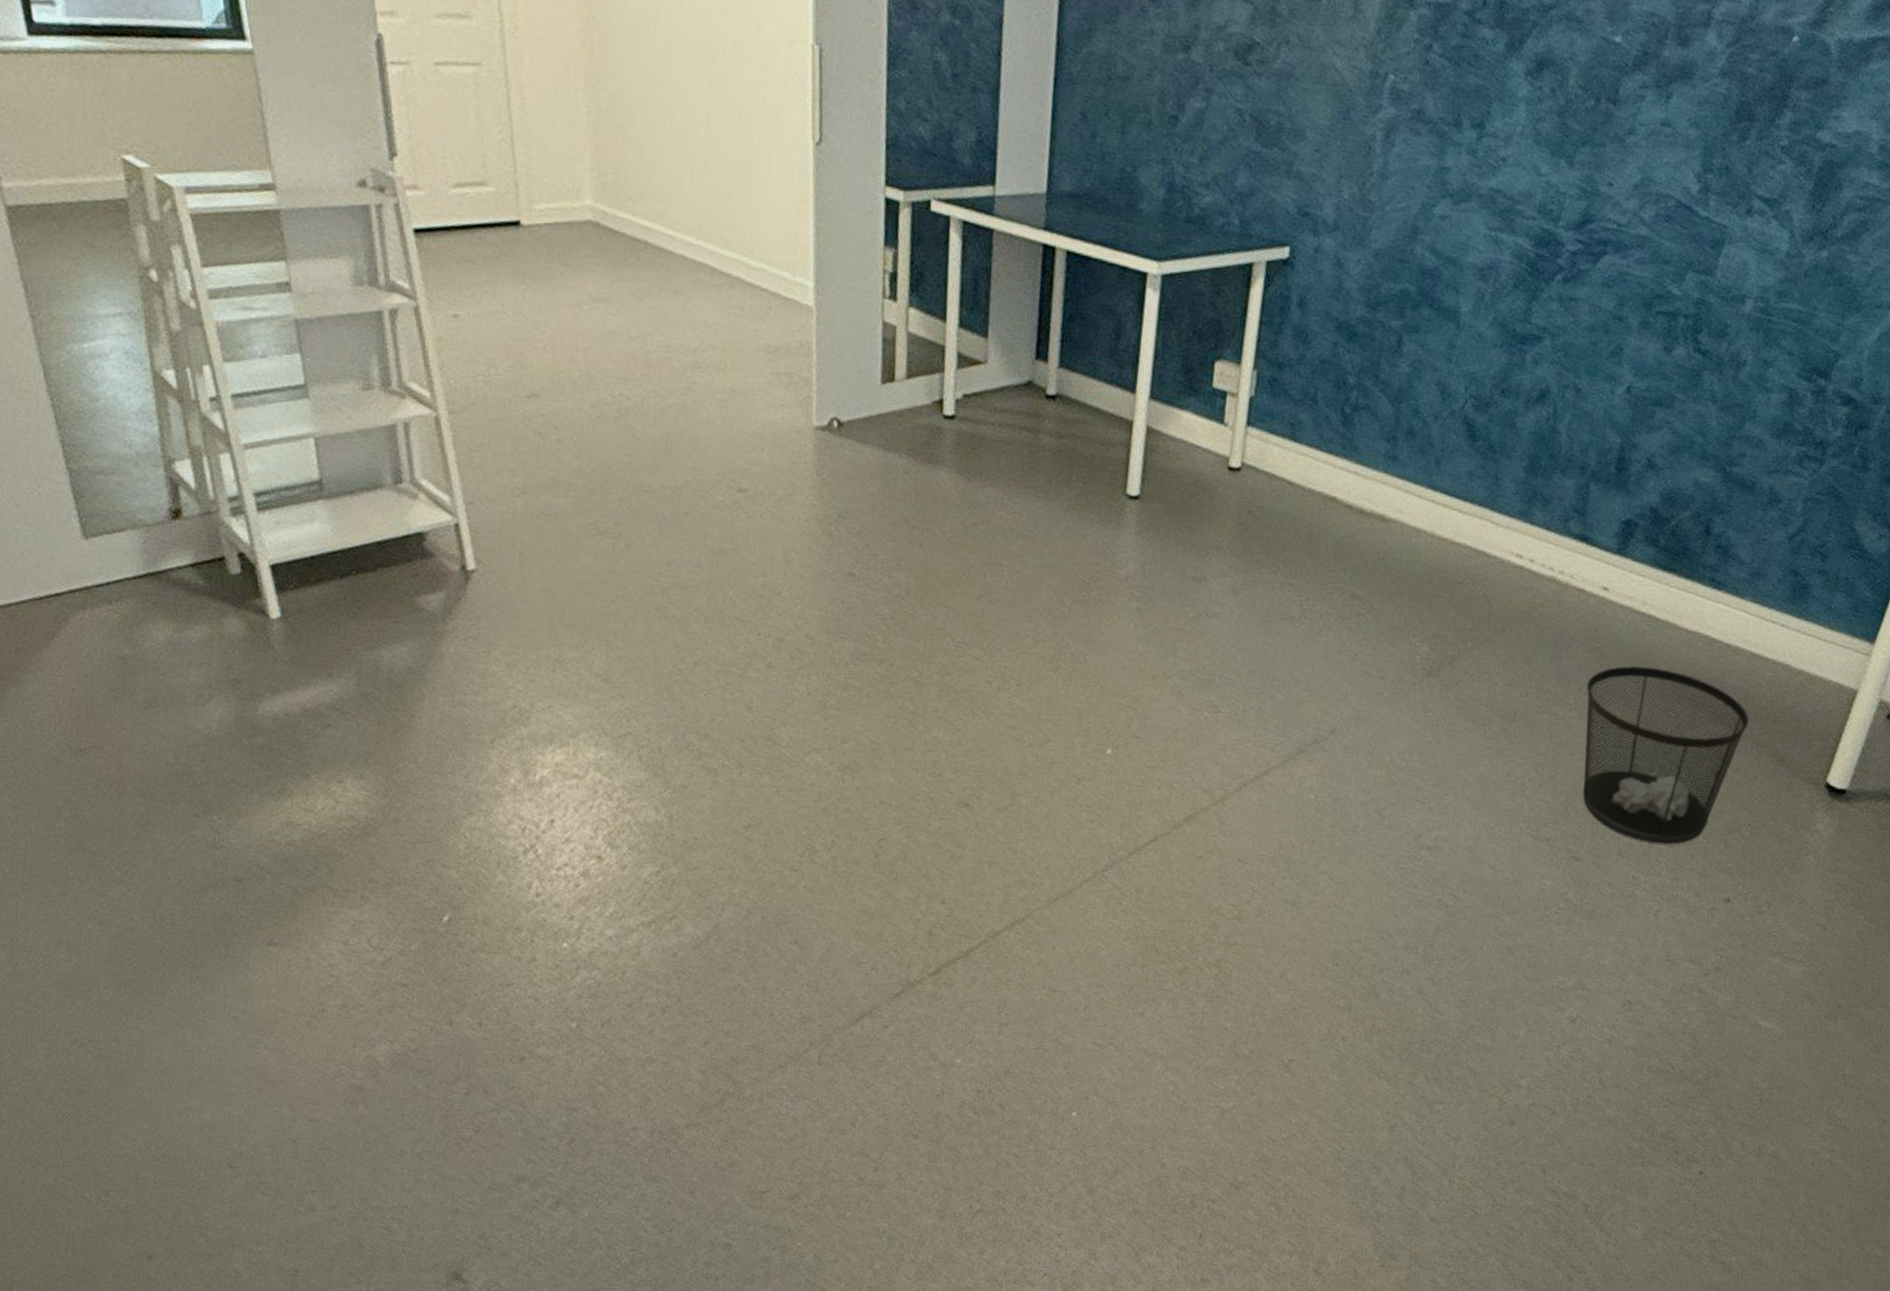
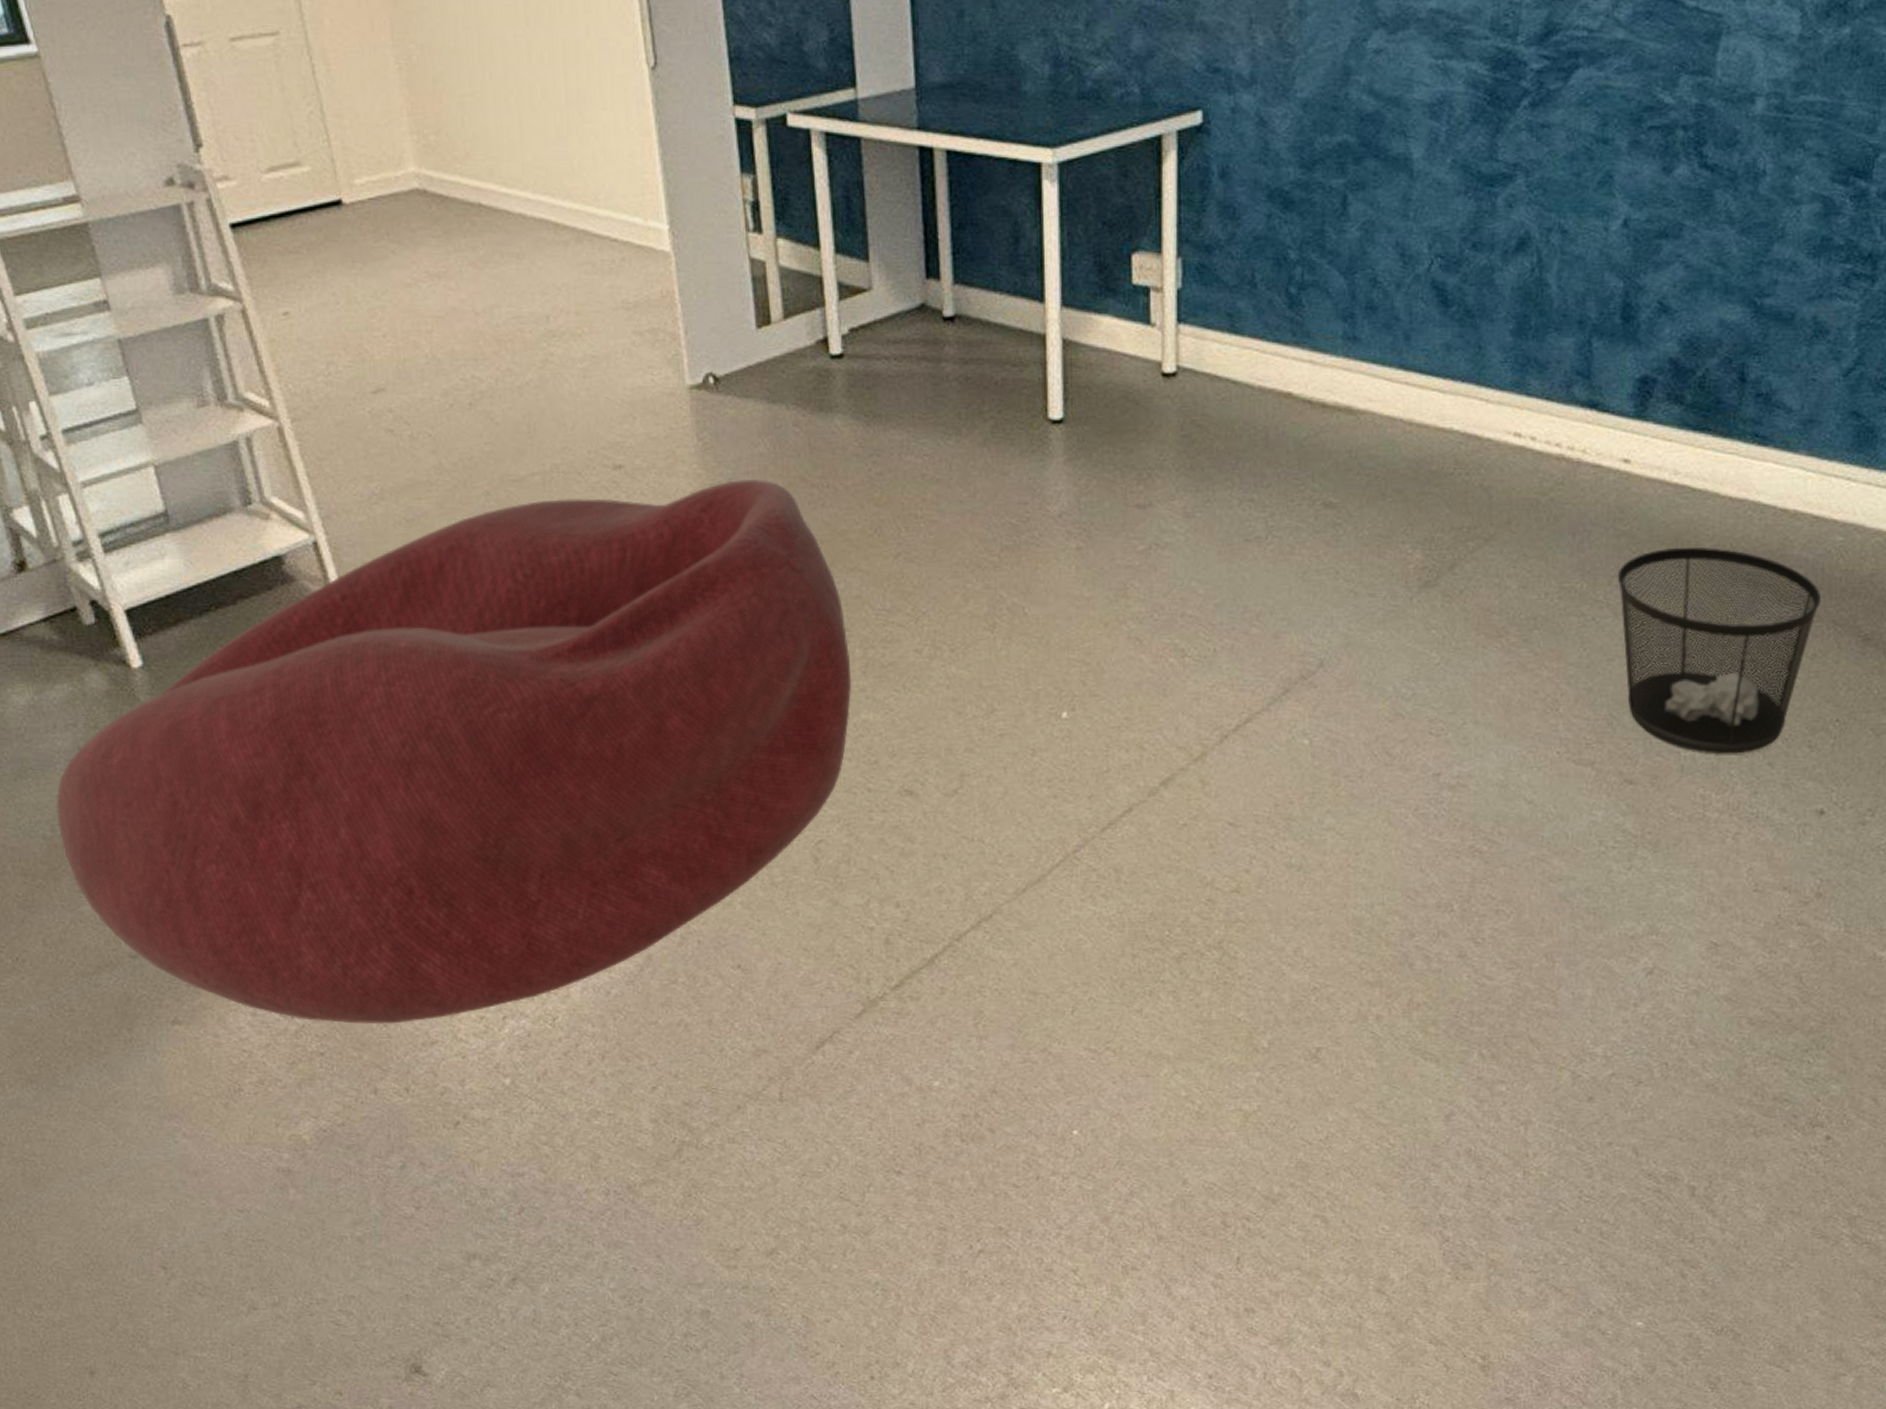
bean bag chair: none [181,511,929,964] -> present [56,478,852,1025]

